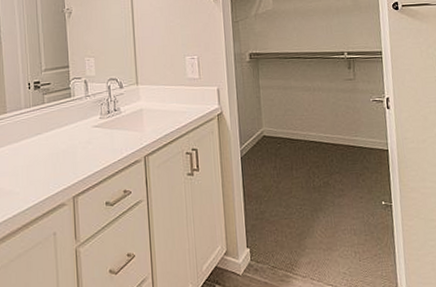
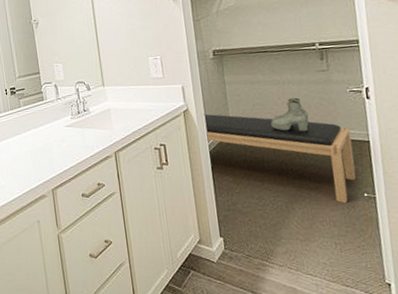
bench: none [237,118,376,212] -> present [204,114,356,204]
boots: none [301,105,336,140] -> present [271,97,309,132]

